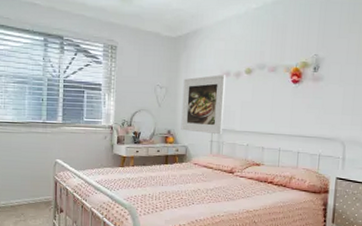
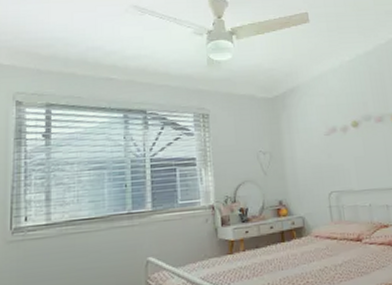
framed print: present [181,75,226,135] -> none [288,131,341,199]

